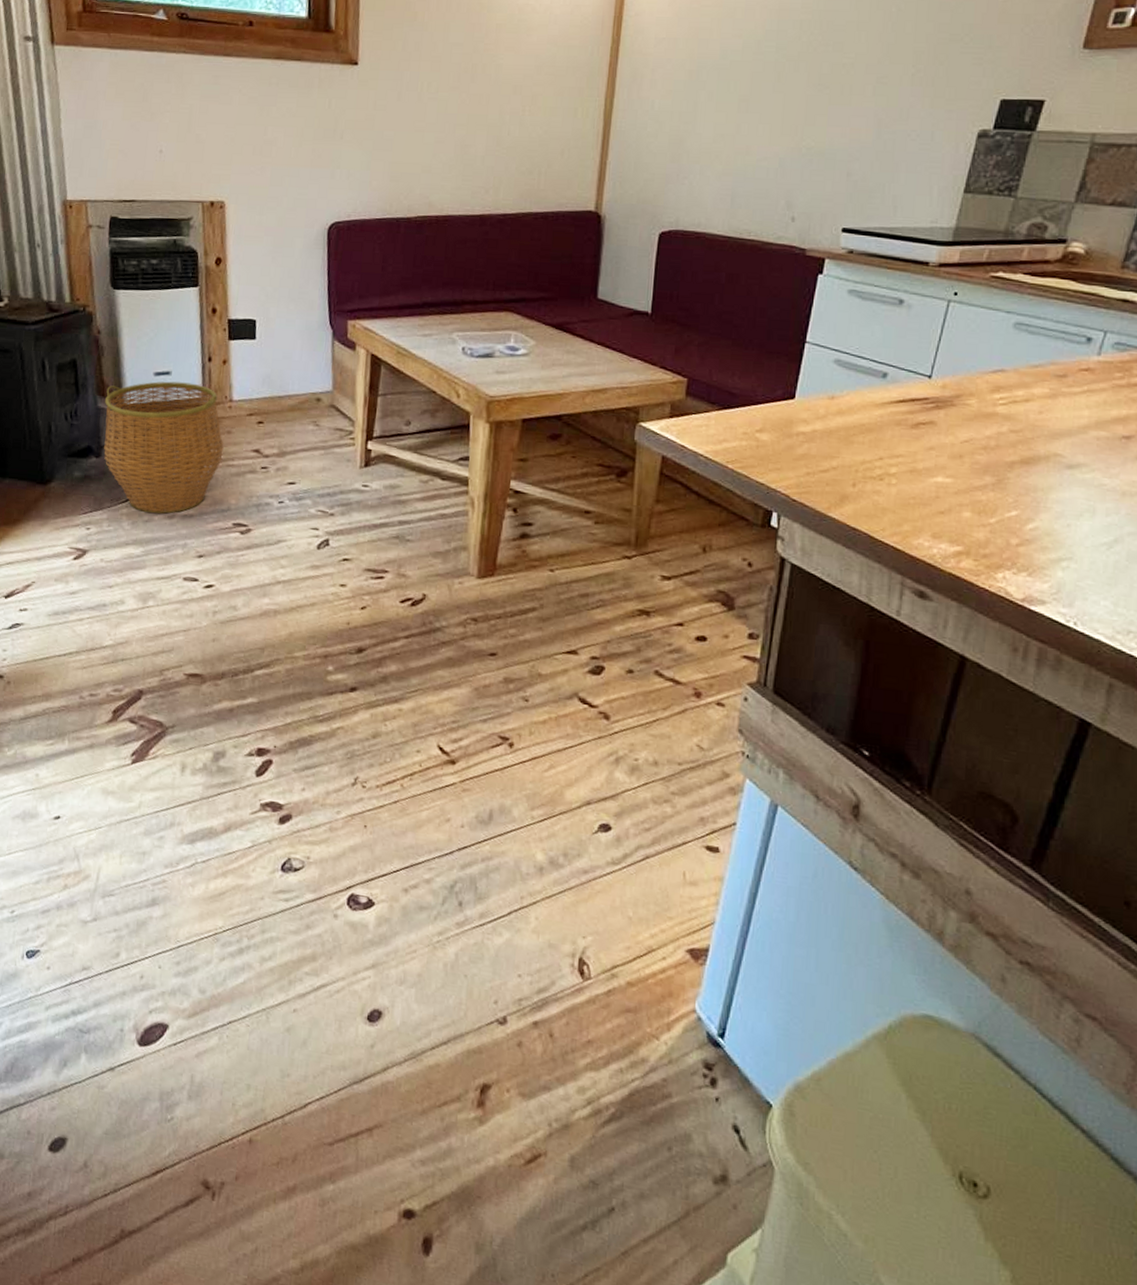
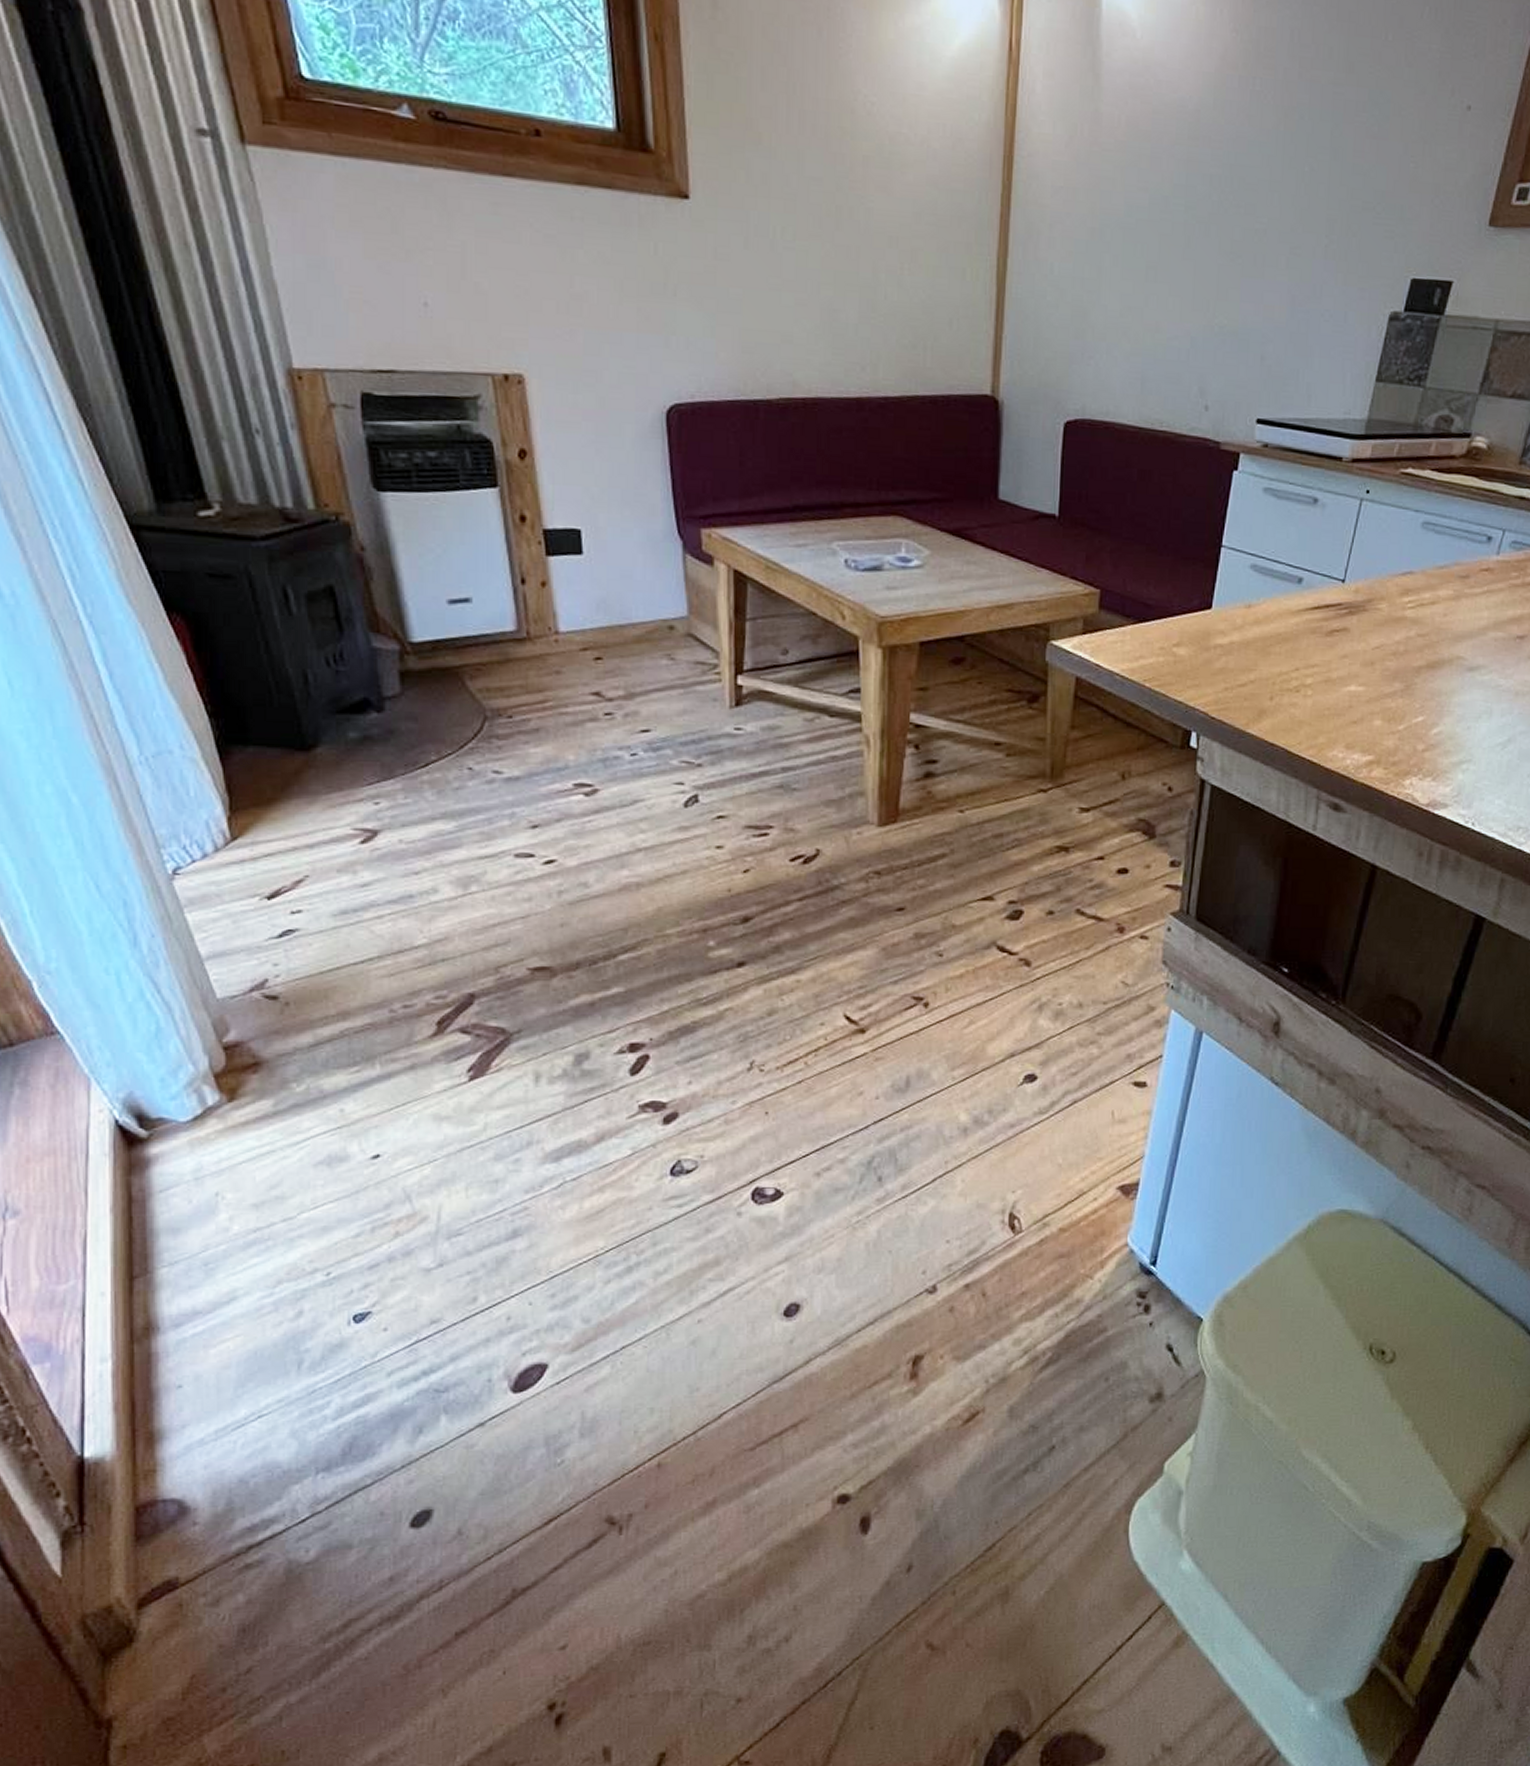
basket: present [104,381,224,514] -> none [381,610,552,779]

